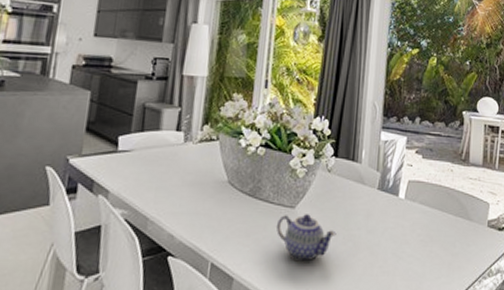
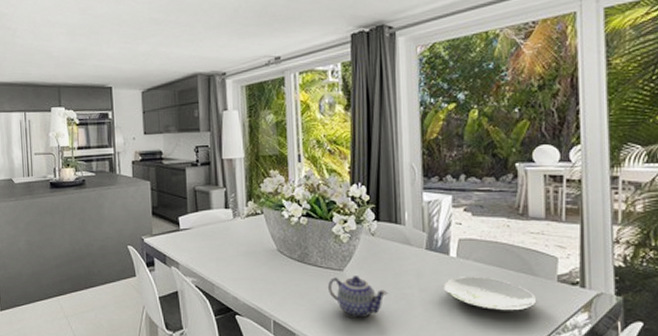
plate: none [390,219,470,255] -> present [444,276,537,311]

